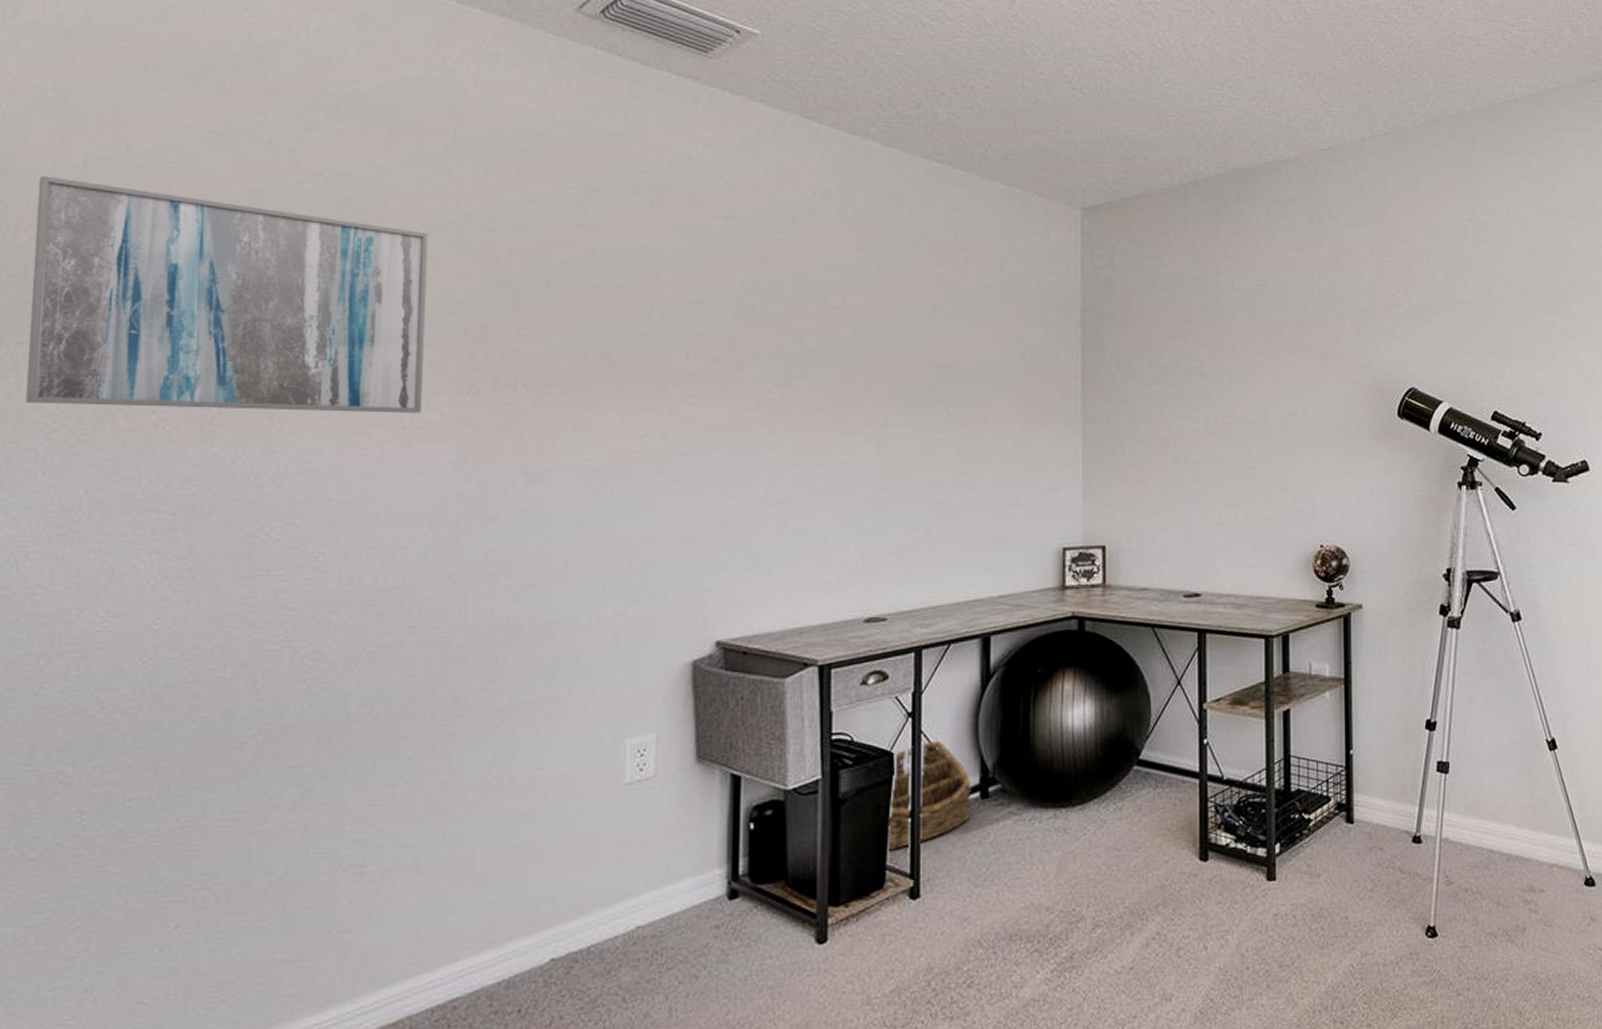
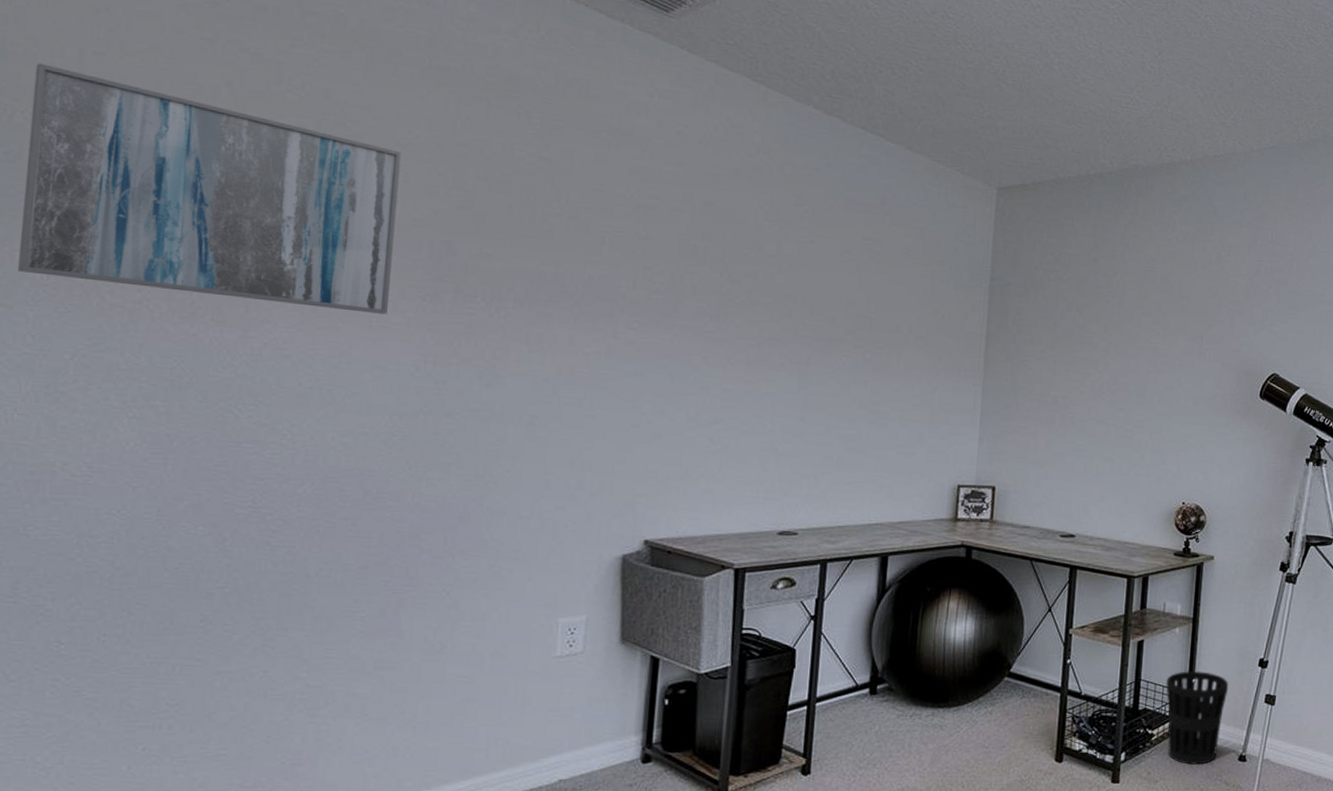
basket: present [886,741,971,851] -> none [783,642,862,733]
wastebasket: none [1319,739,1393,852] -> present [1165,670,1229,765]

